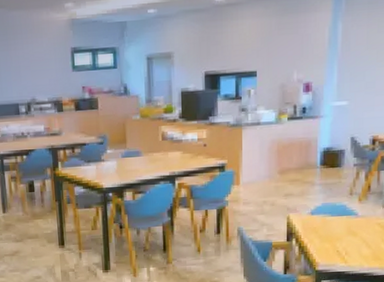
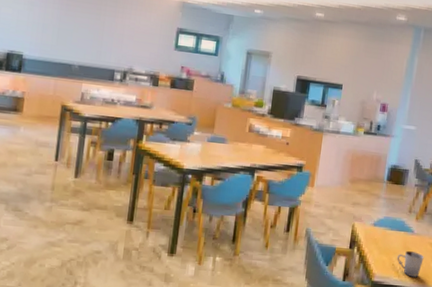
cup: none [342,235,372,261] -> present [397,251,424,278]

